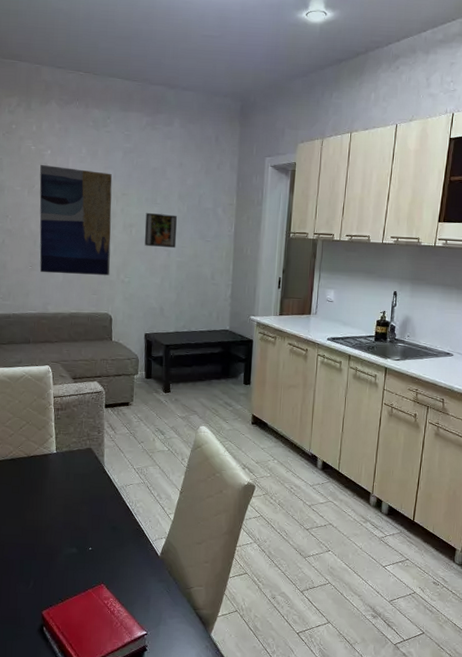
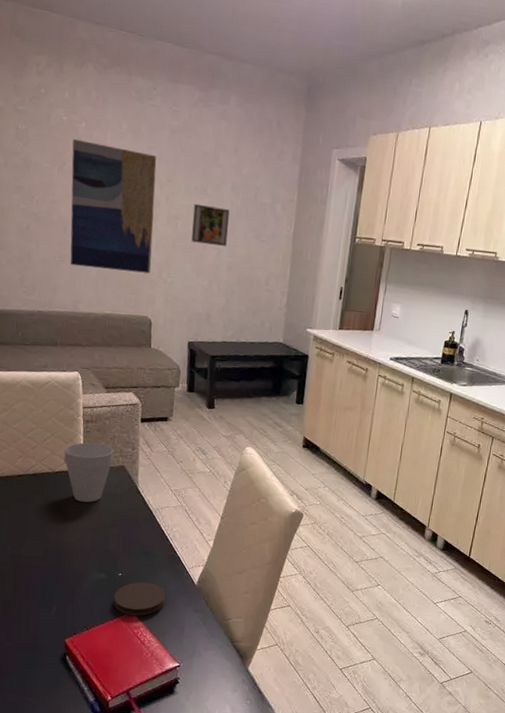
cup: none [38,428,82,483] -> present [64,442,114,503]
coaster: none [85,555,132,587] -> present [113,581,166,616]

